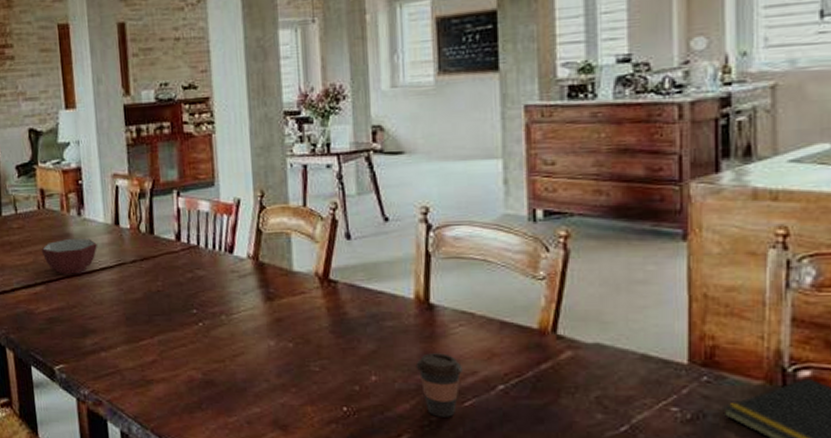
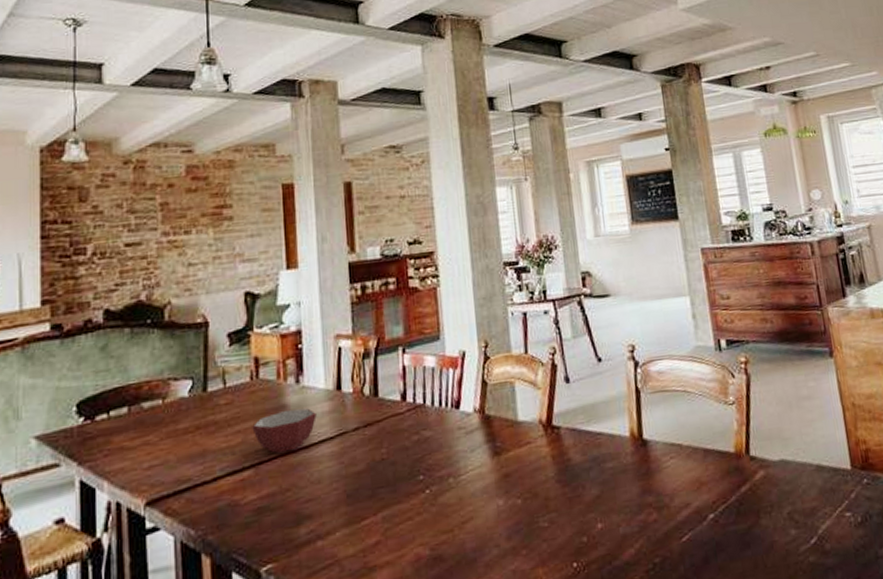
coffee cup: present [415,353,464,417] -> none [636,489,678,558]

